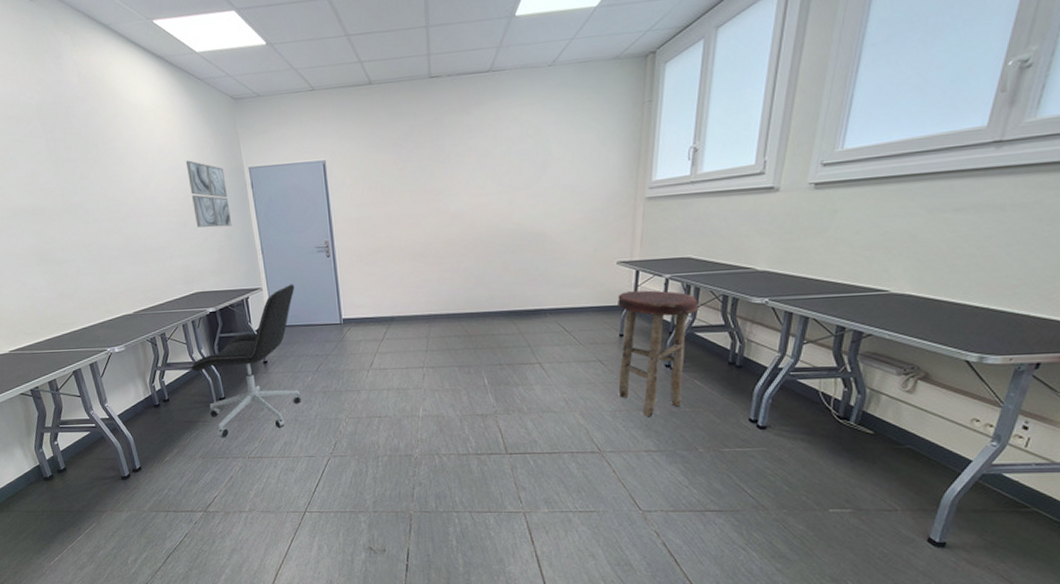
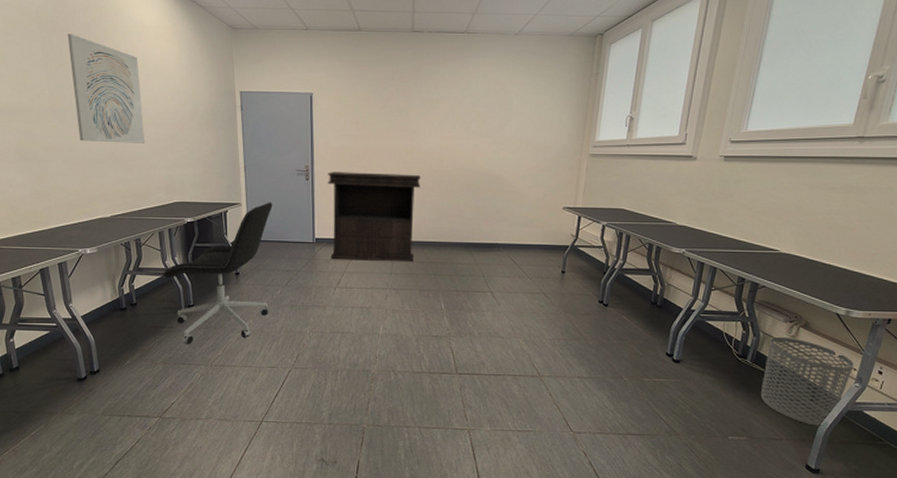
wall art: none [69,125,158,238] -> present [67,33,144,143]
wall art: present [185,160,232,228] -> none [179,79,219,143]
console table: none [349,240,452,340] -> present [327,172,421,263]
stool: present [618,290,699,418] -> none [558,234,629,347]
waste bin: none [868,392,990,494] -> present [760,336,854,426]

